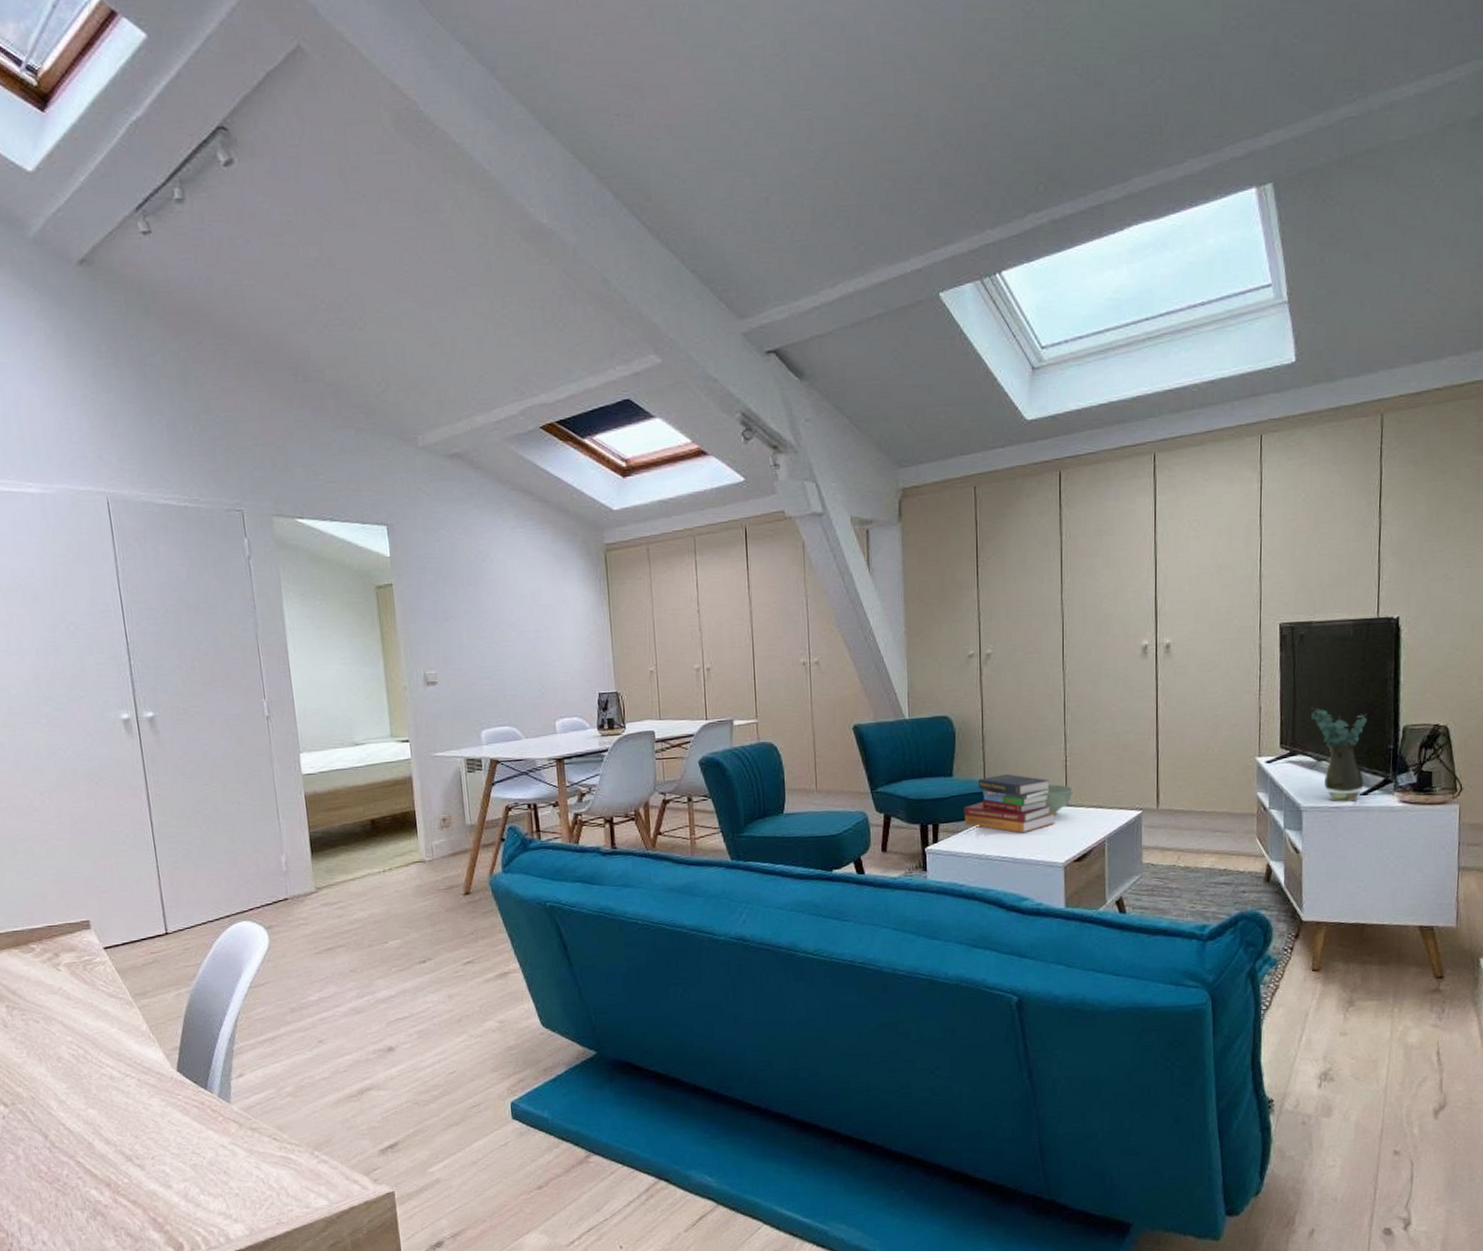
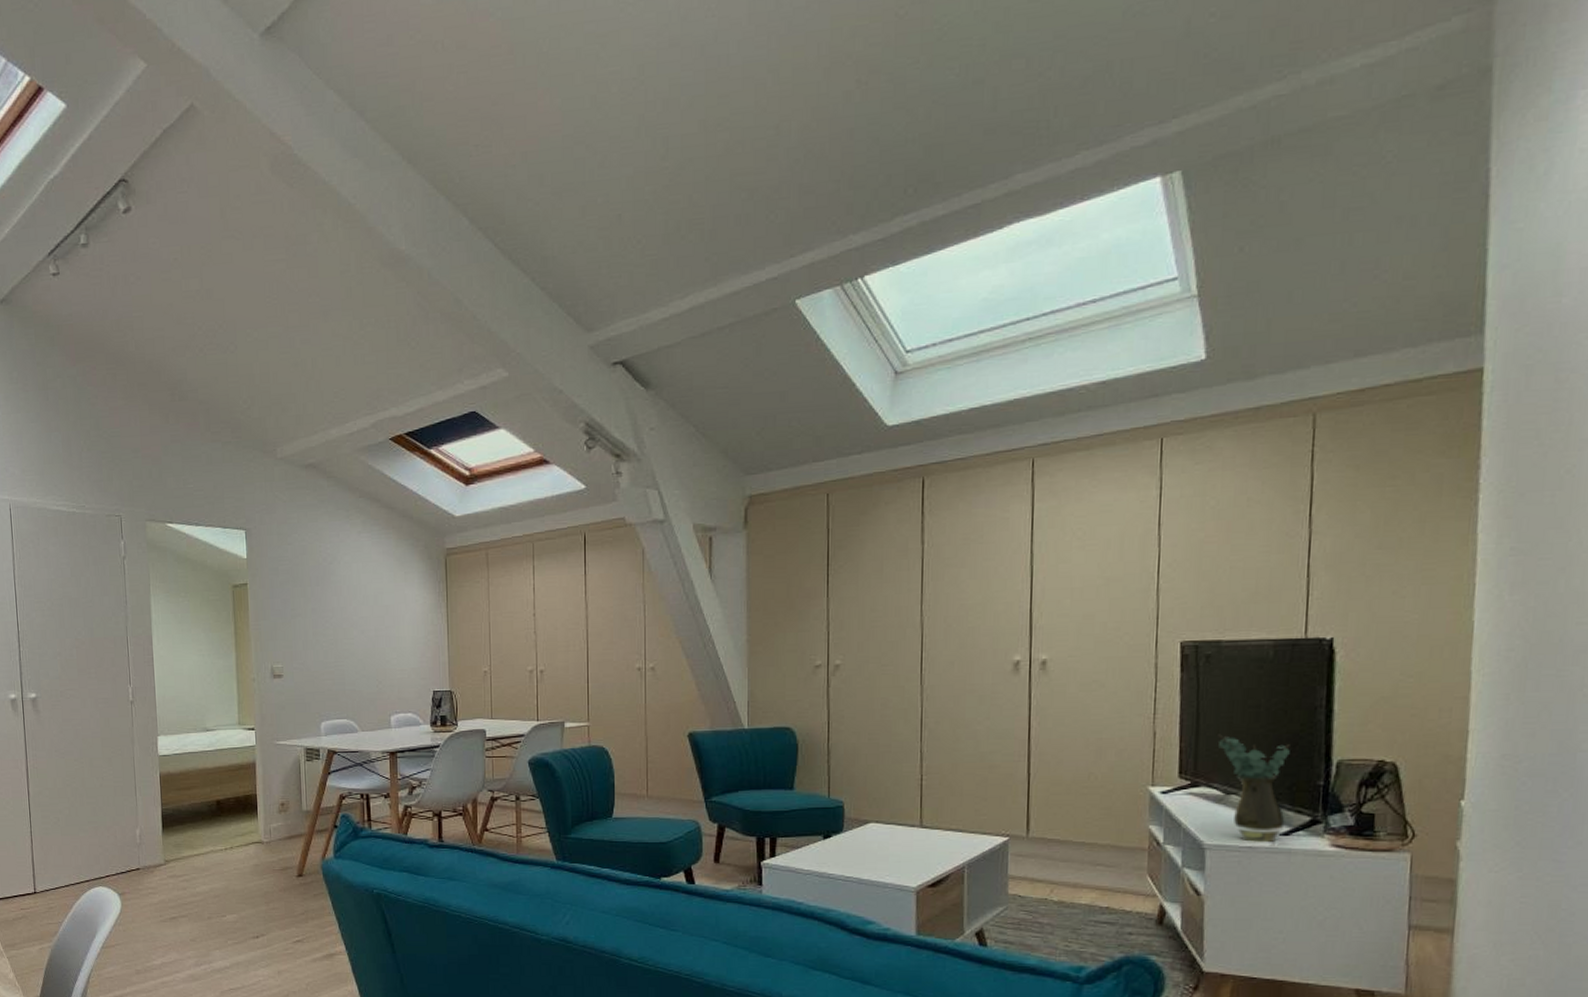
books: present [963,773,1055,834] -> none [804,789,907,853]
bowl: present [1045,784,1075,816] -> none [896,803,931,837]

